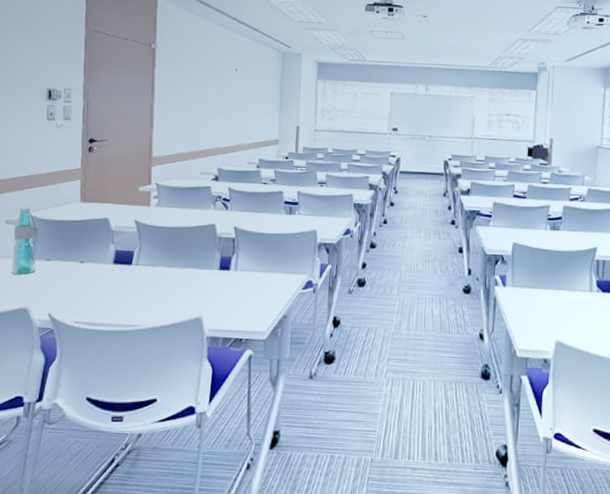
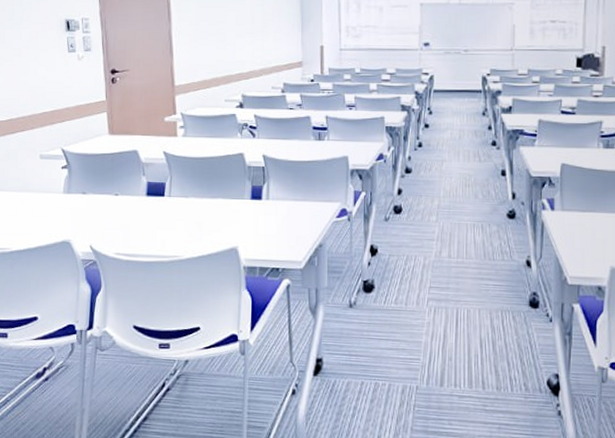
water bottle: present [11,207,36,275] -> none [49,141,74,209]

